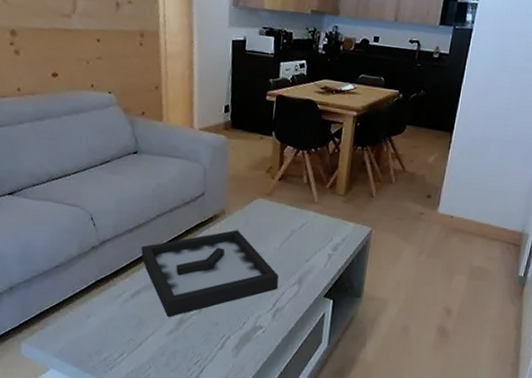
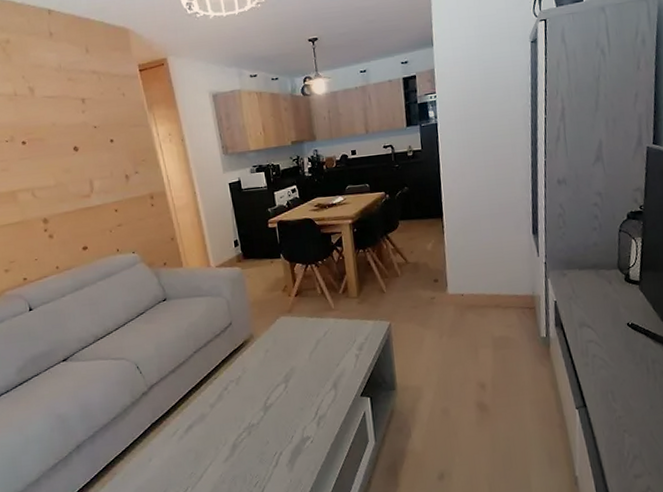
decorative tray: present [141,230,279,317] -> none [185,350,317,445]

